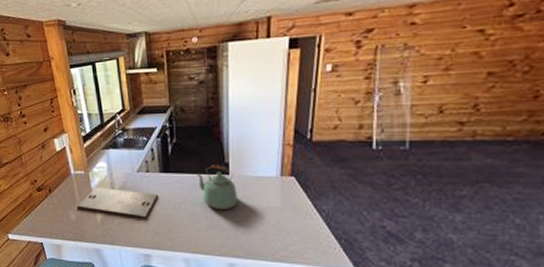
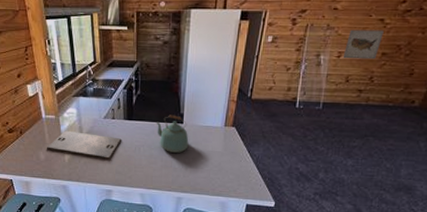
wall art: none [430,43,486,84] -> present [343,29,384,60]

